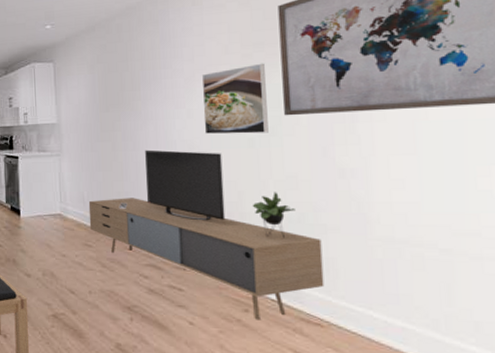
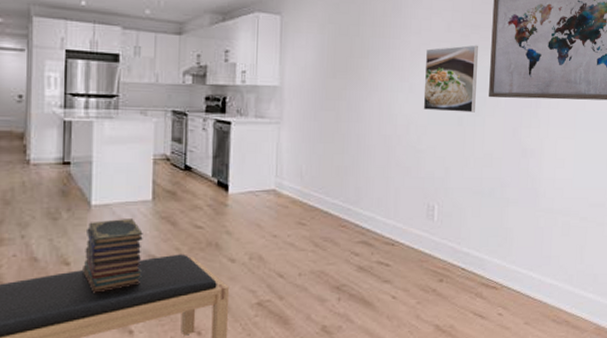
media console: present [88,149,325,320] -> none [305,122,504,288]

